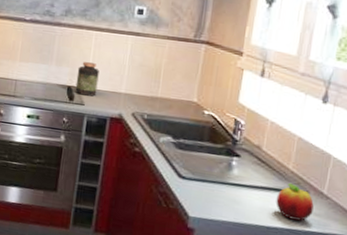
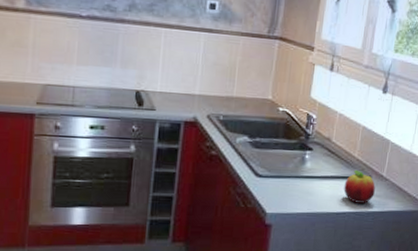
jar: present [75,62,99,97] -> none [144,63,171,100]

